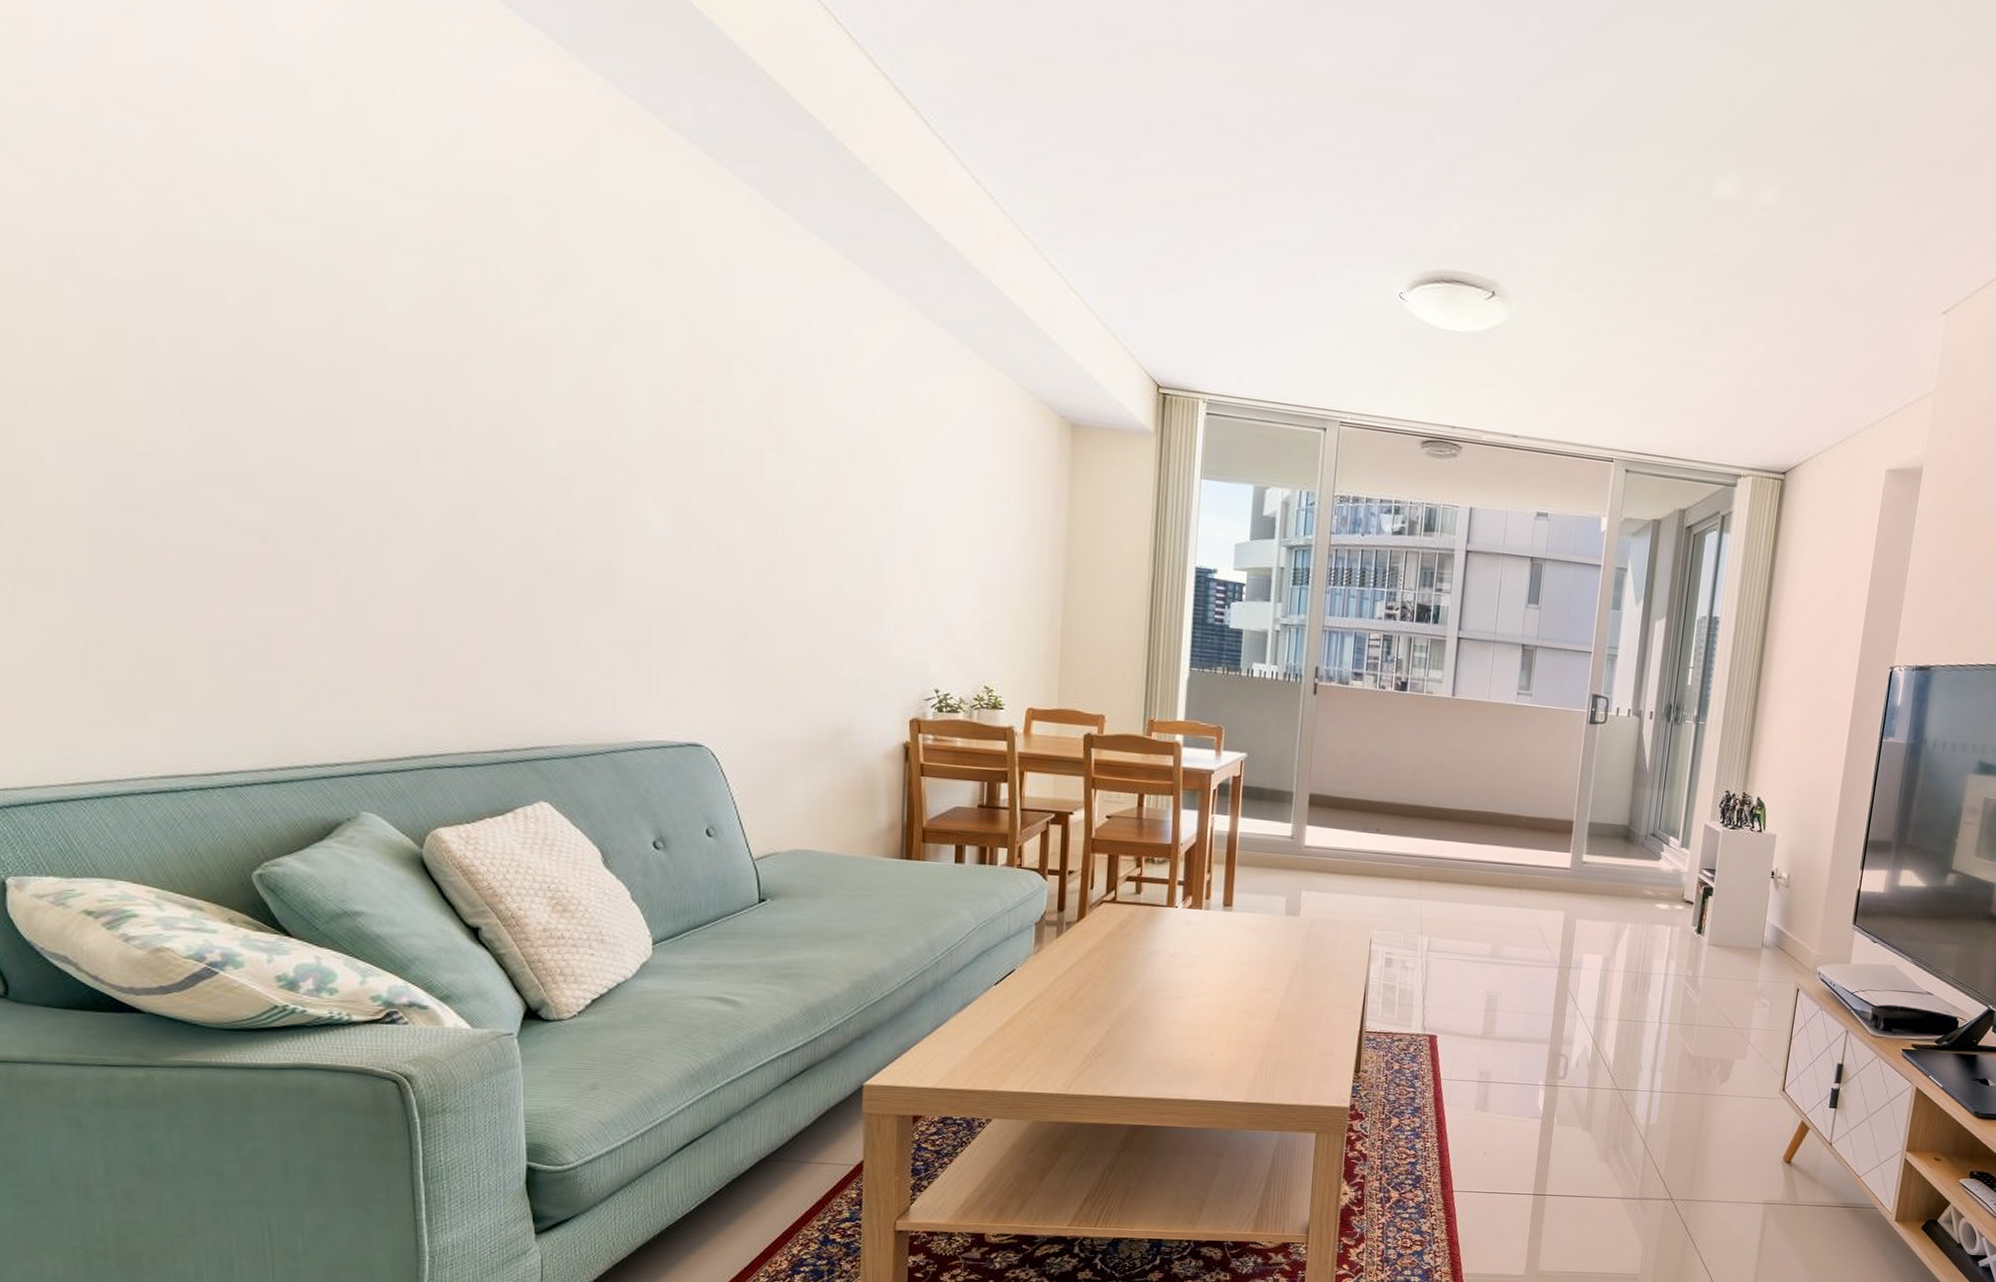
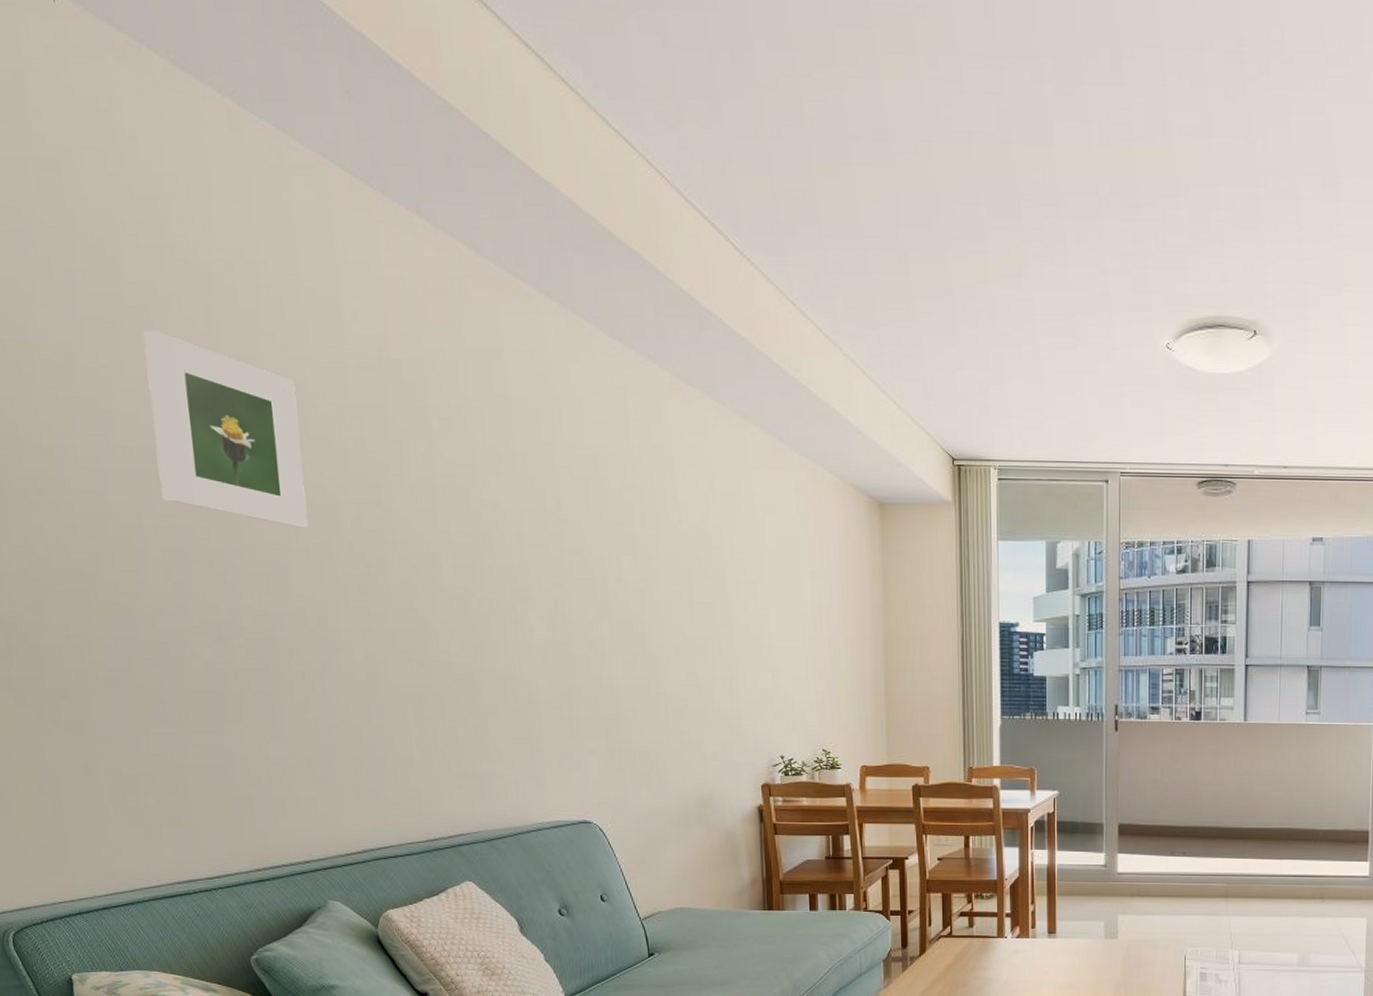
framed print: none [178,120,376,376] -> present [143,331,309,528]

